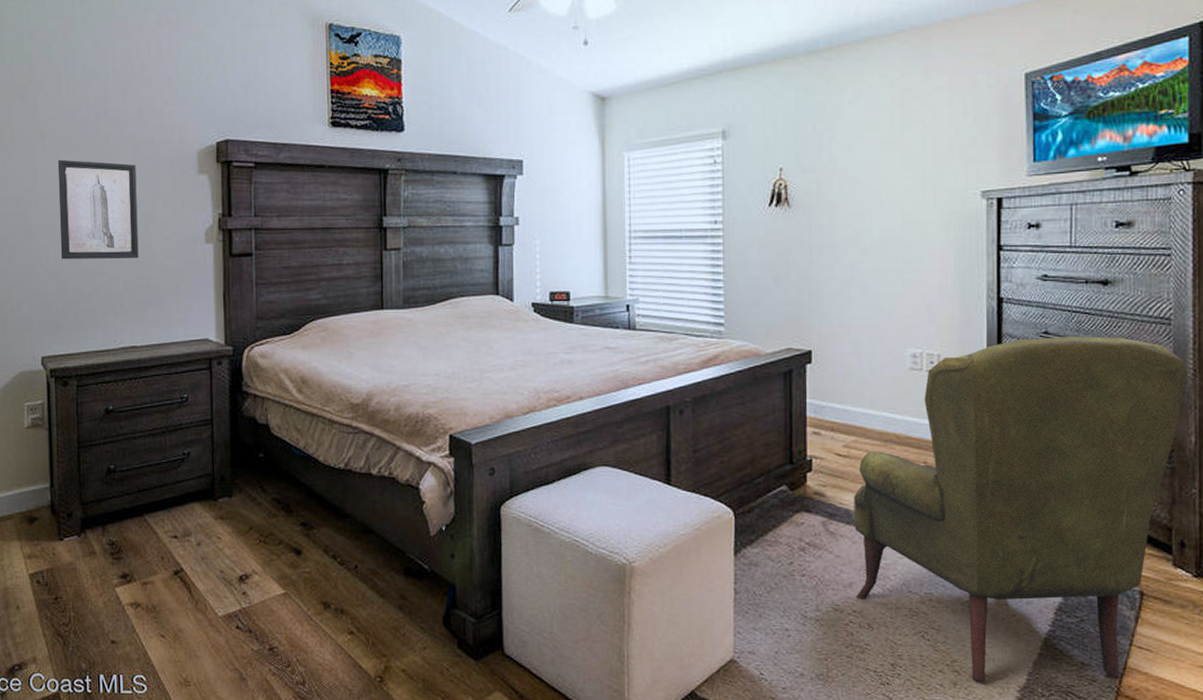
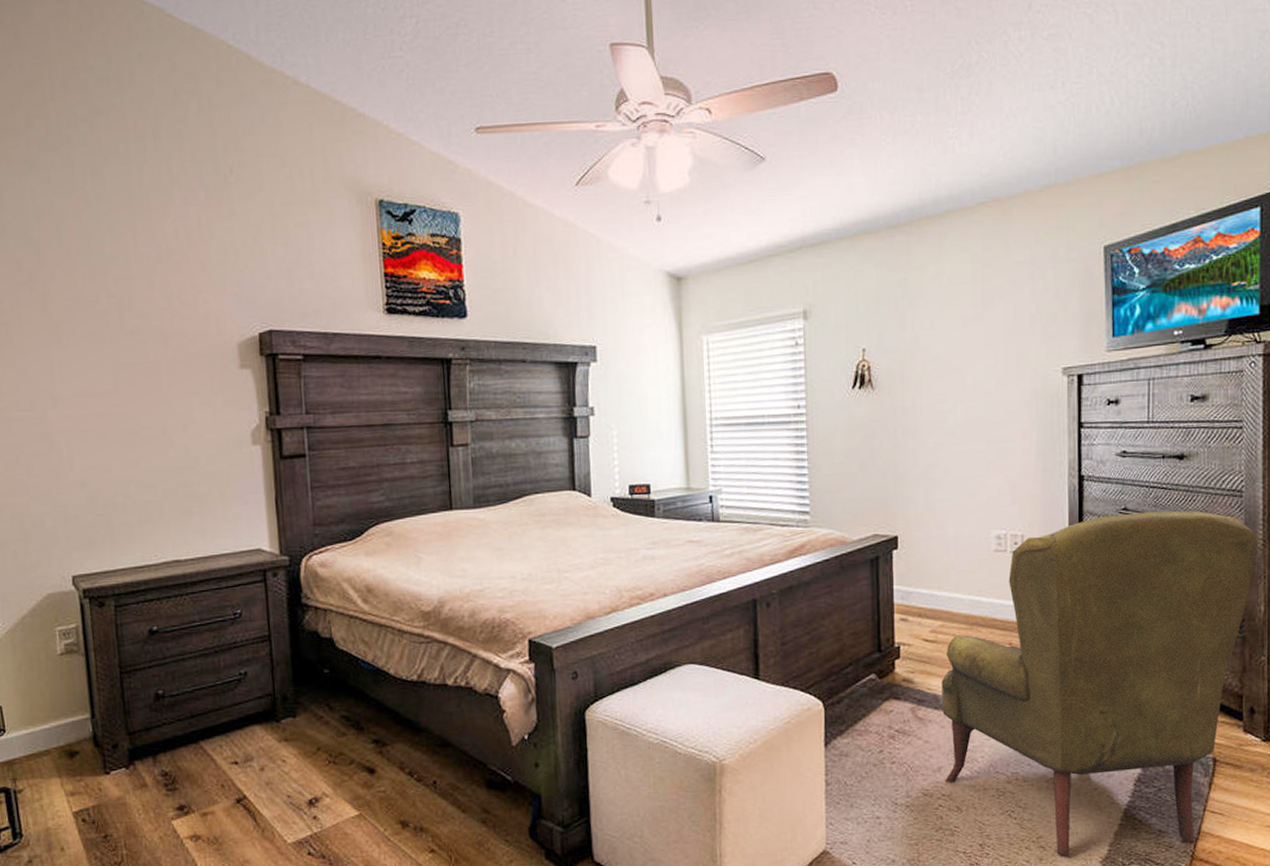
wall art: present [57,159,139,260] -> none [77,356,178,468]

